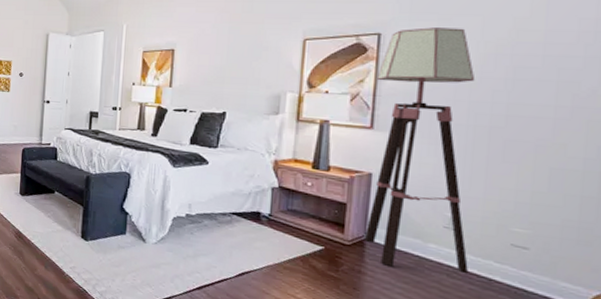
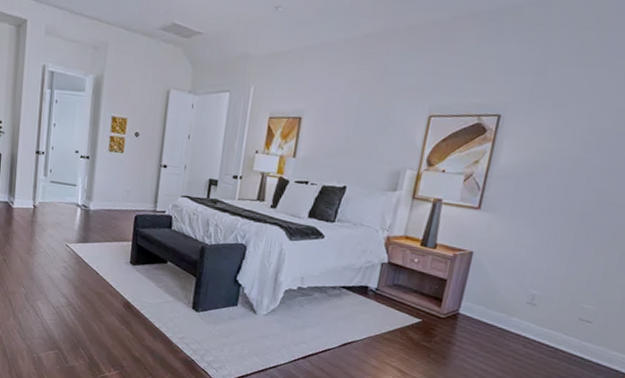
floor lamp: present [364,27,476,274] -> none [457,112,576,345]

